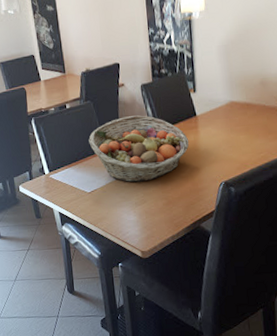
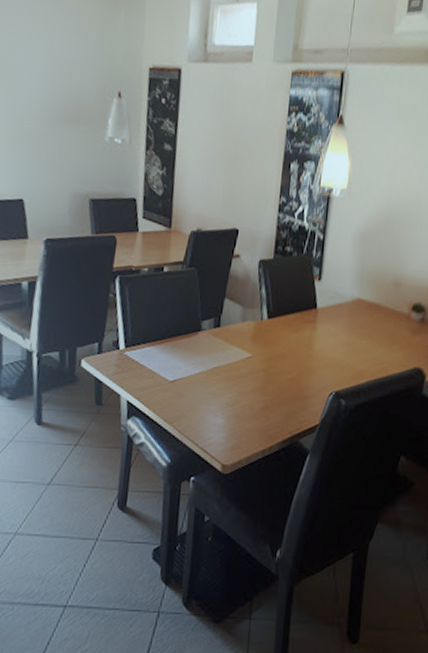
fruit basket: present [88,115,189,183] -> none [183,294,304,378]

